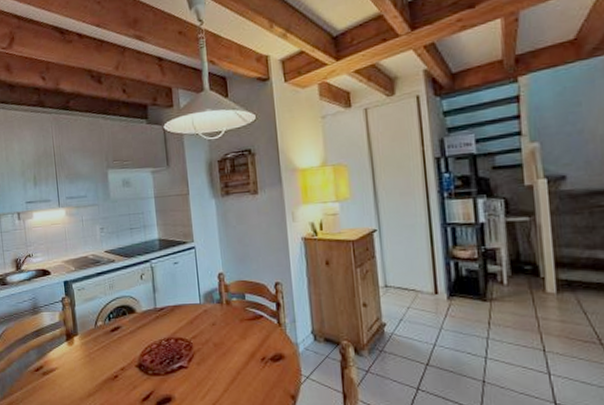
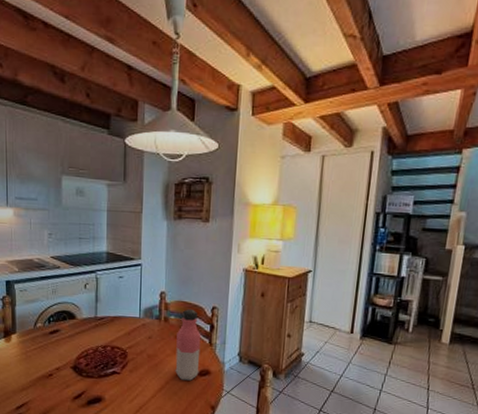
water bottle: none [241,288,272,368] -> present [175,309,201,381]

